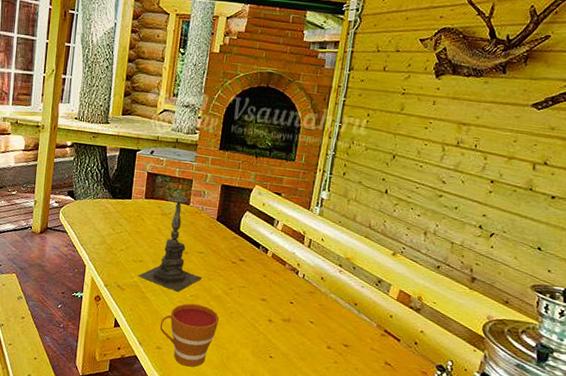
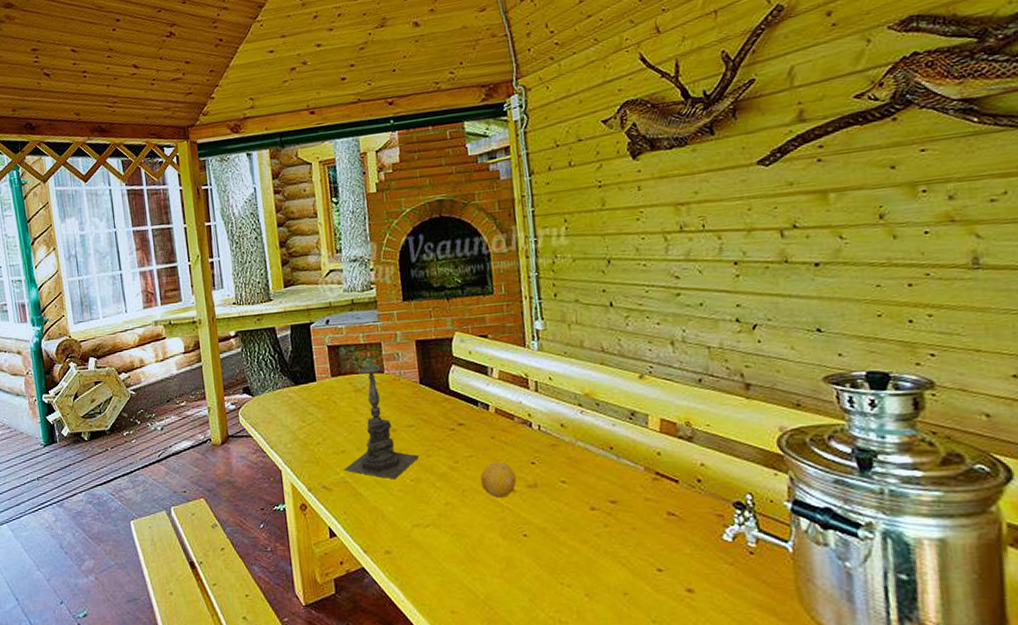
cup: present [159,303,220,368] -> none [383,489,452,568]
fruit: none [246,295,276,325] -> present [481,461,517,498]

